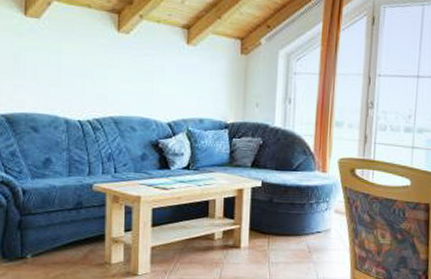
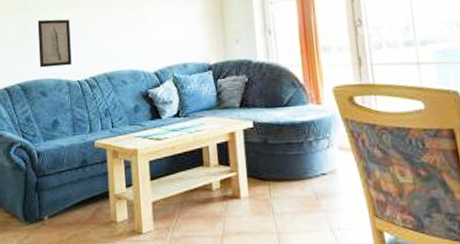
wall art: none [31,48,74,103] -> present [37,19,72,68]

